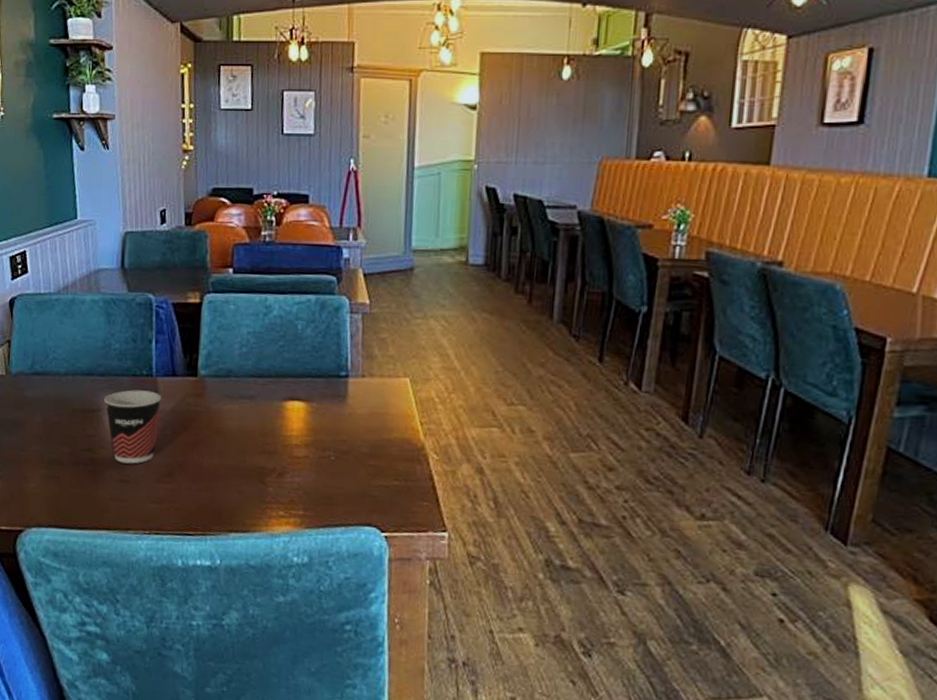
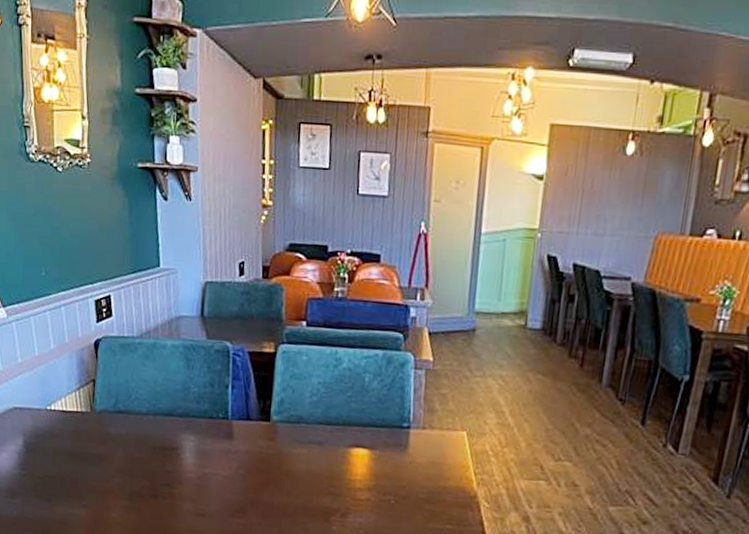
cup: present [103,389,162,464] -> none [182,431,237,500]

